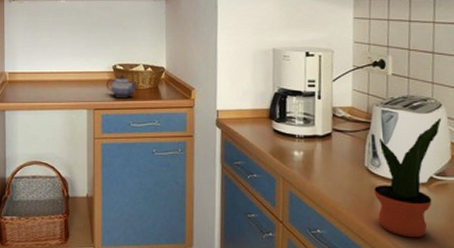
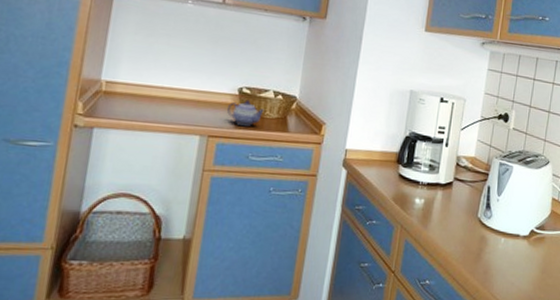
potted plant: present [374,118,442,238] -> none [482,174,548,289]

